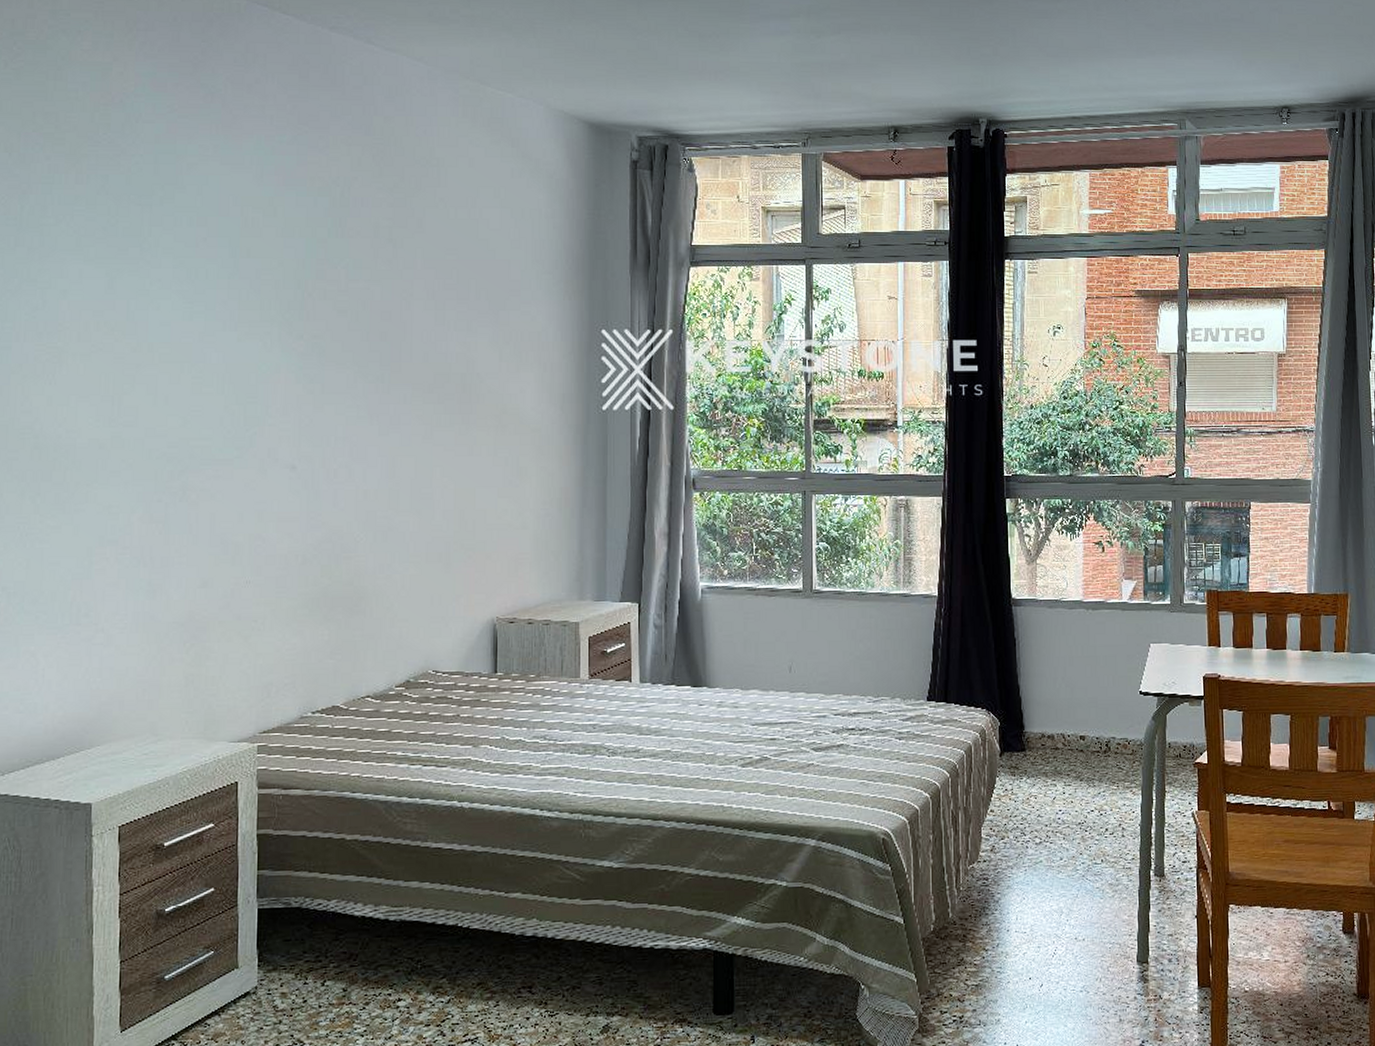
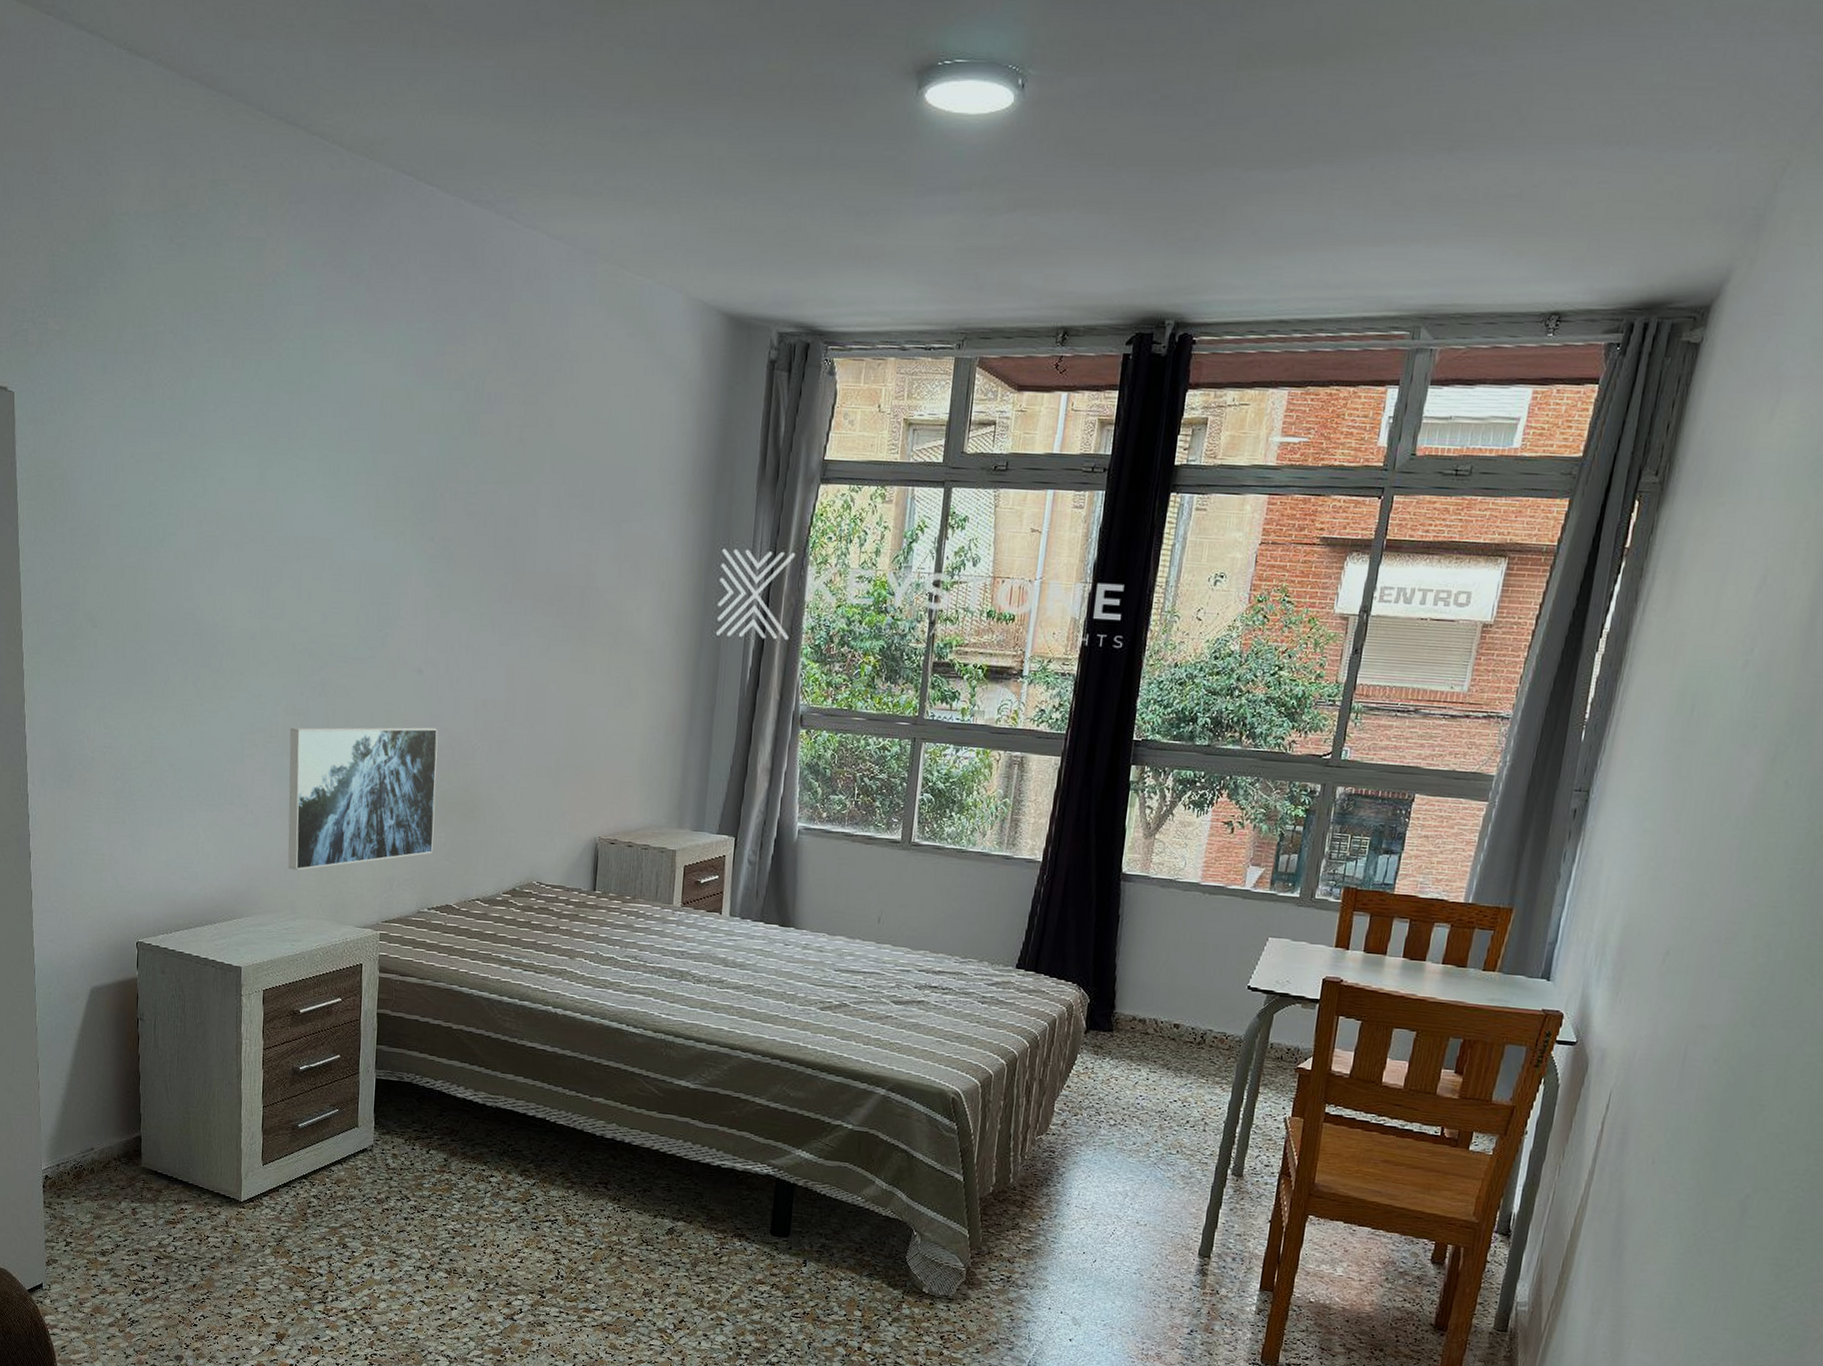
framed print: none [146,523,316,688] -> present [288,727,438,871]

